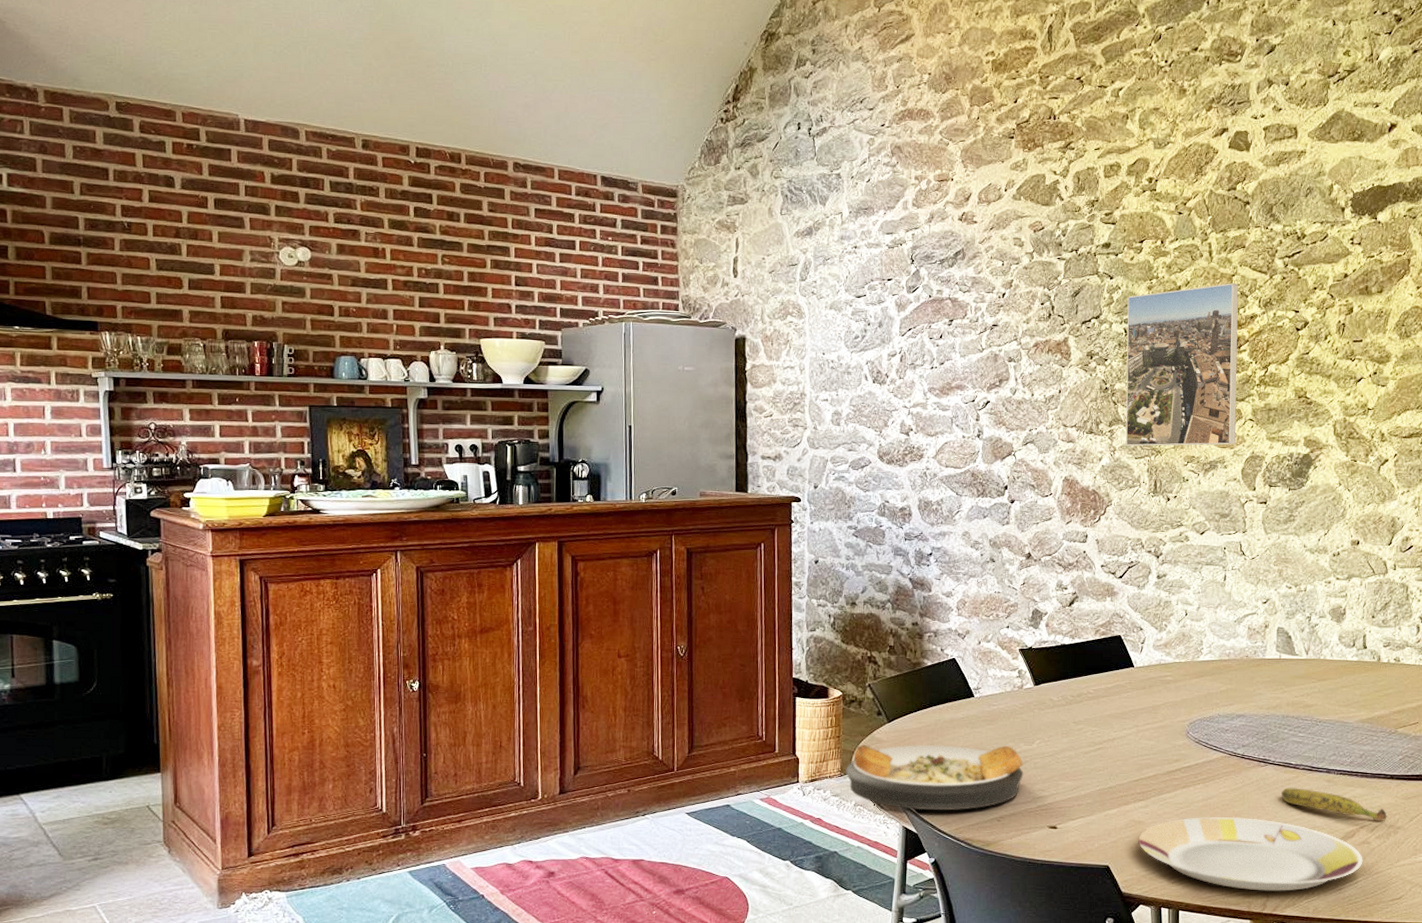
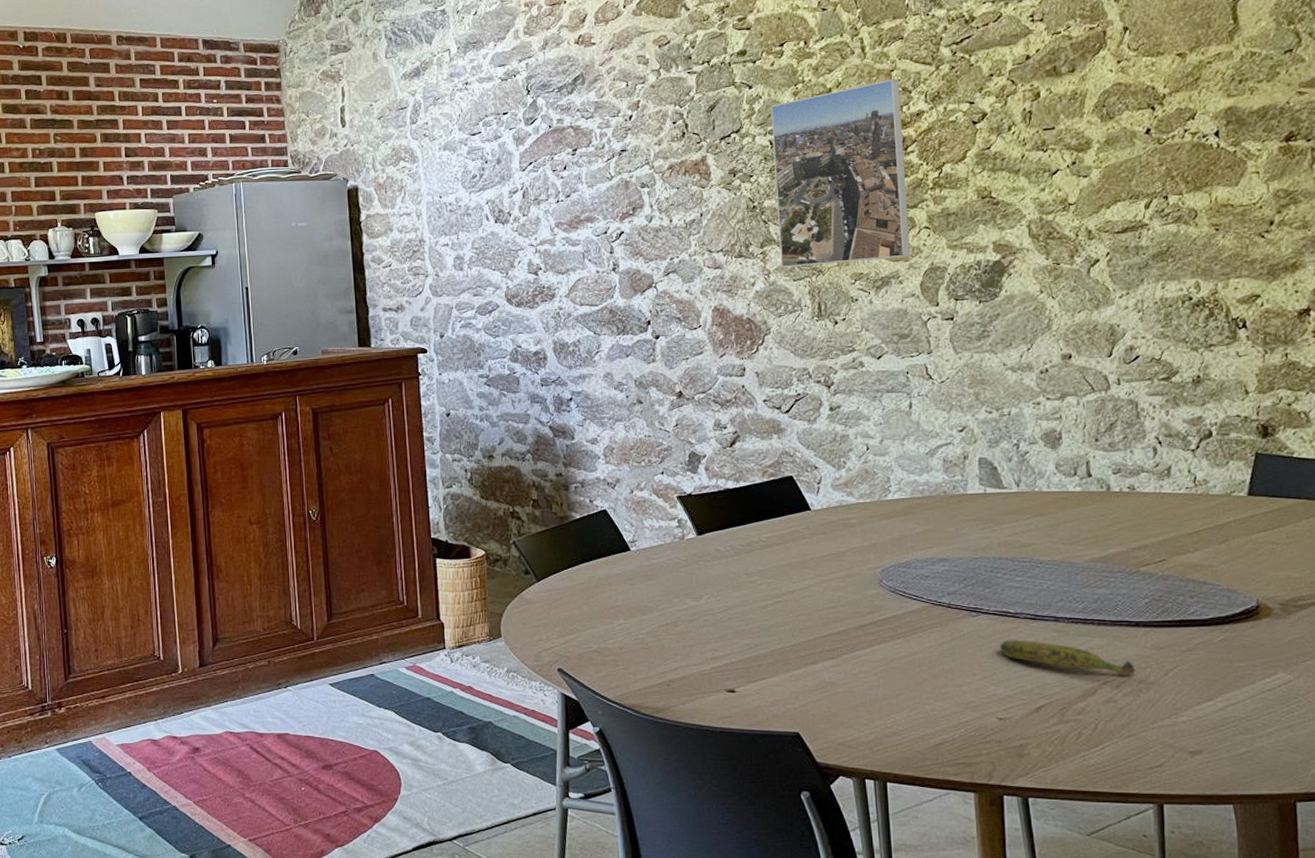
plate: present [845,744,1024,811] -> none [495,602,693,676]
plate: present [1138,816,1363,891] -> none [832,674,1110,759]

